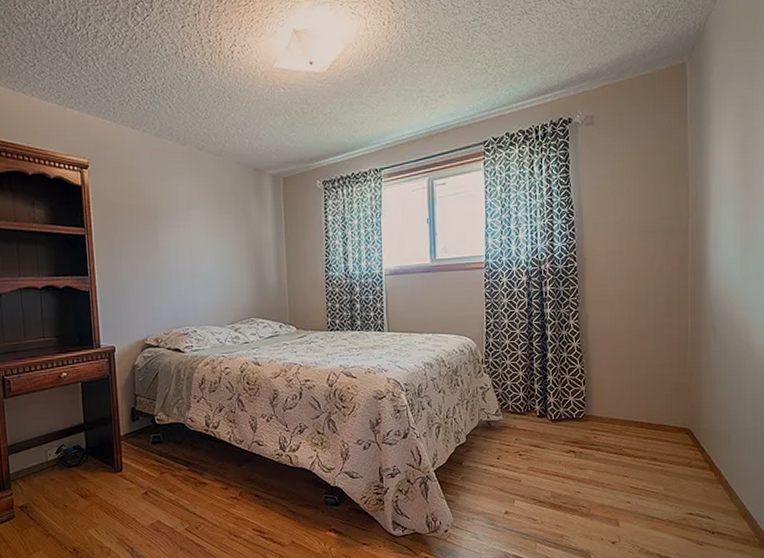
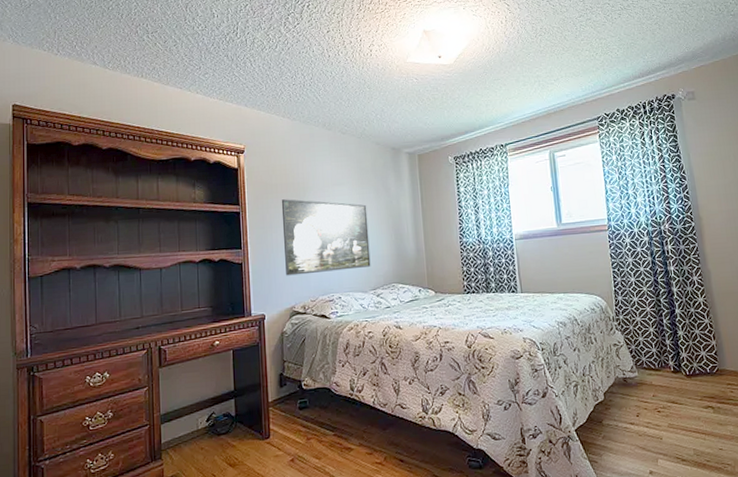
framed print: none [130,222,229,307] -> present [281,199,371,276]

